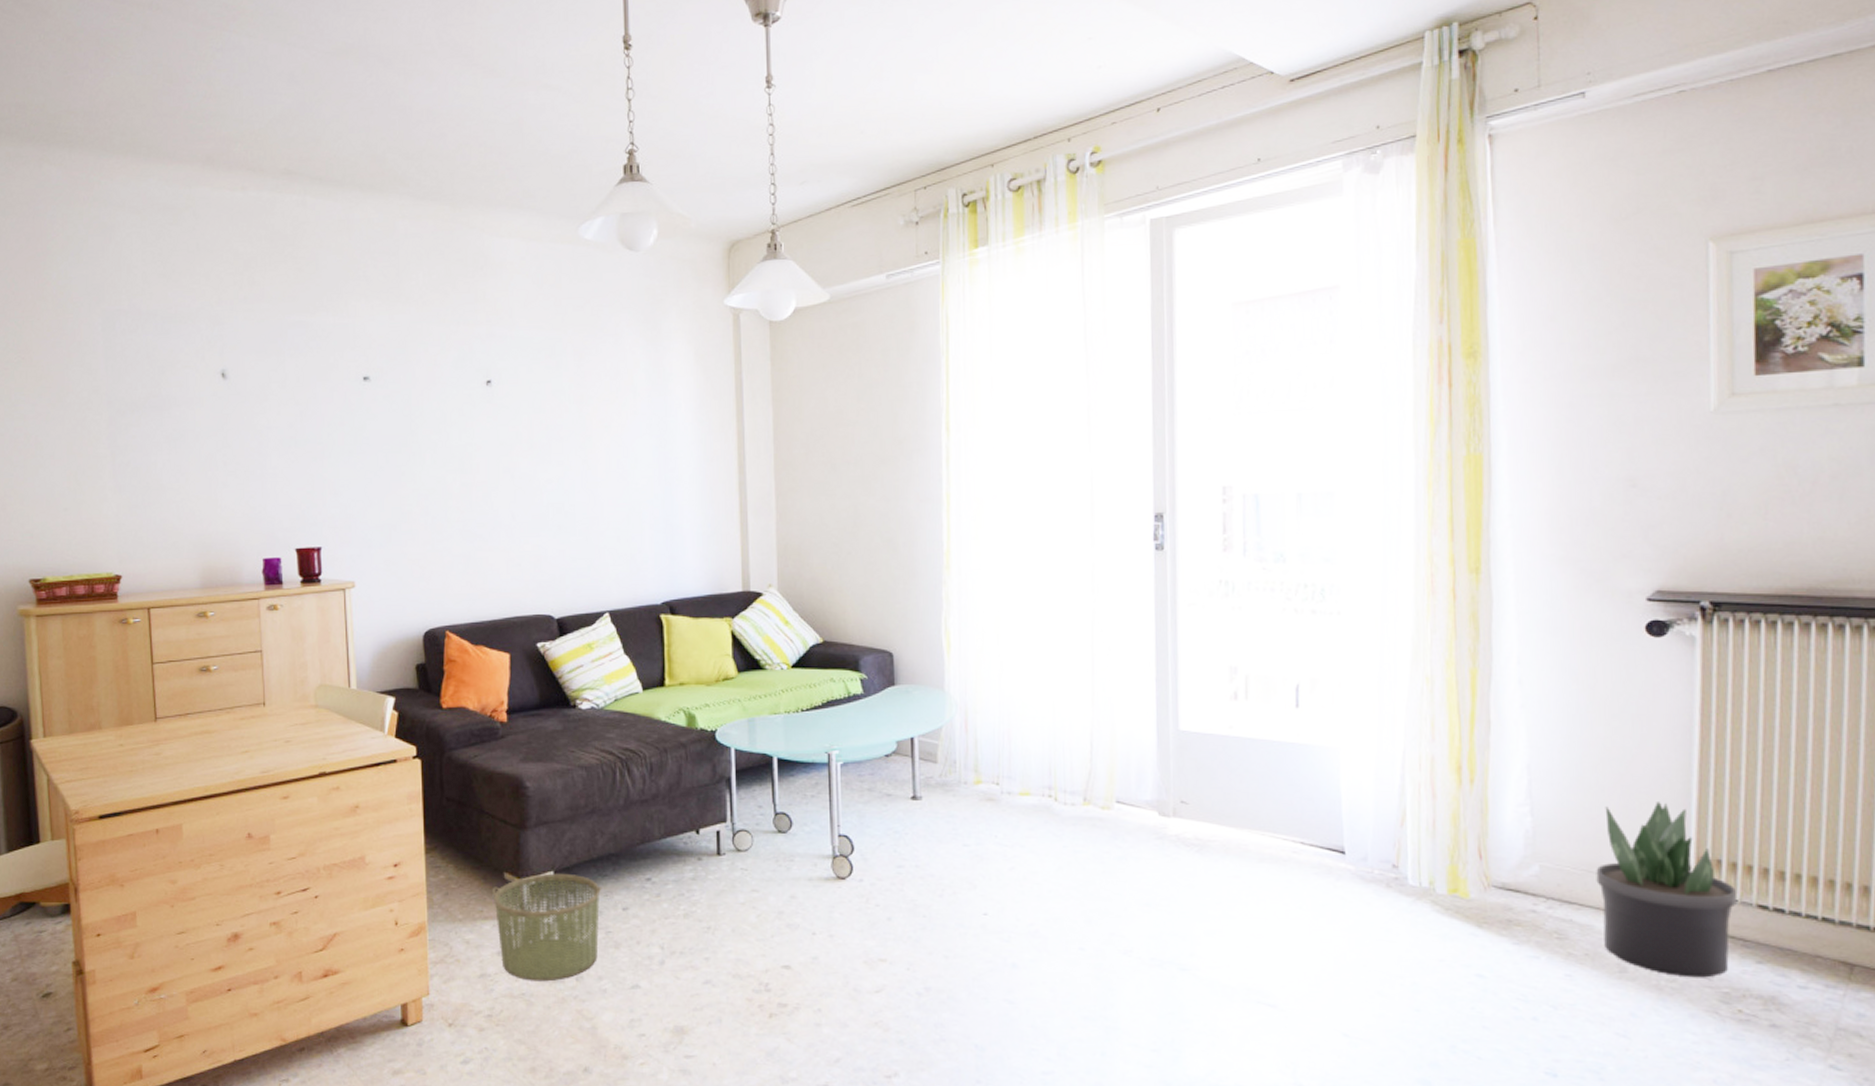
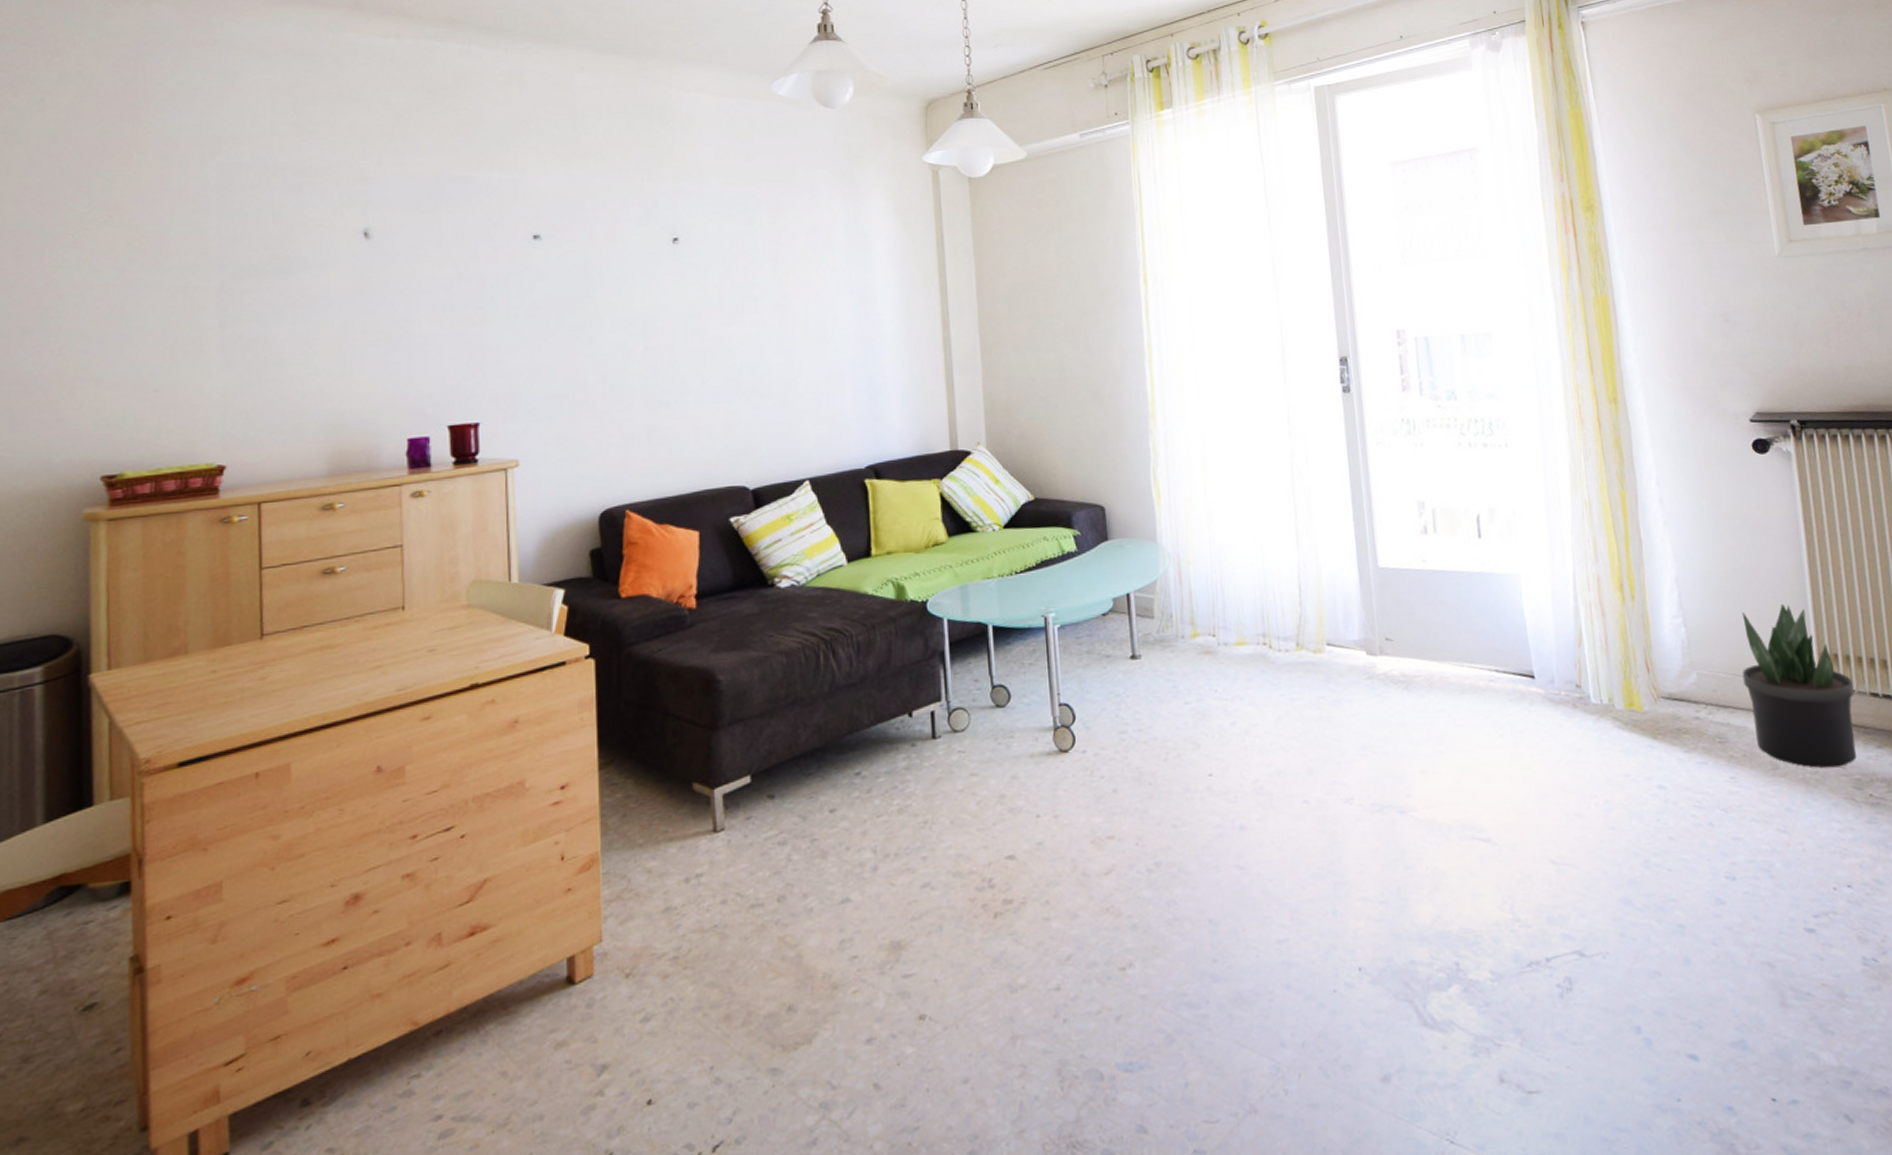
basket: present [492,873,602,981] -> none [679,776,806,909]

